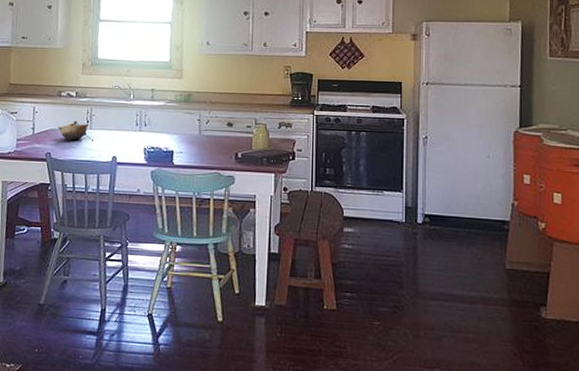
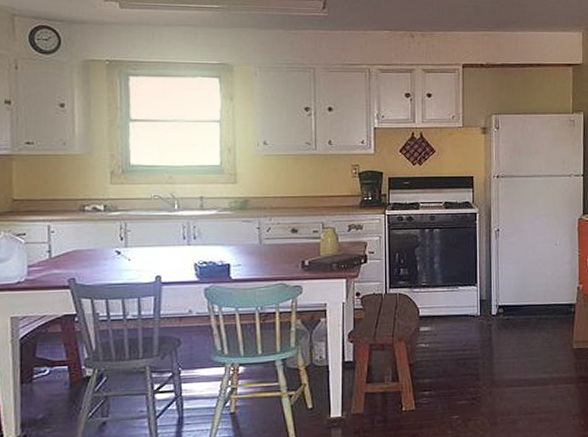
bowl: present [58,120,89,141] -> none [83,238,123,262]

